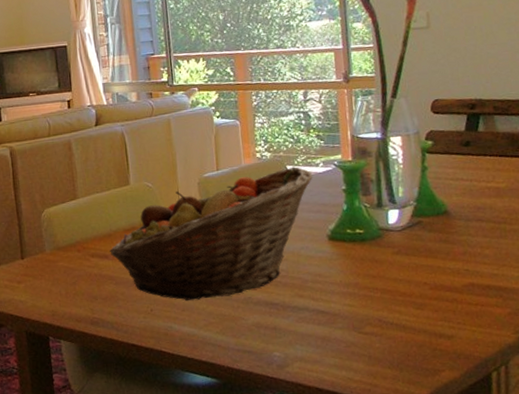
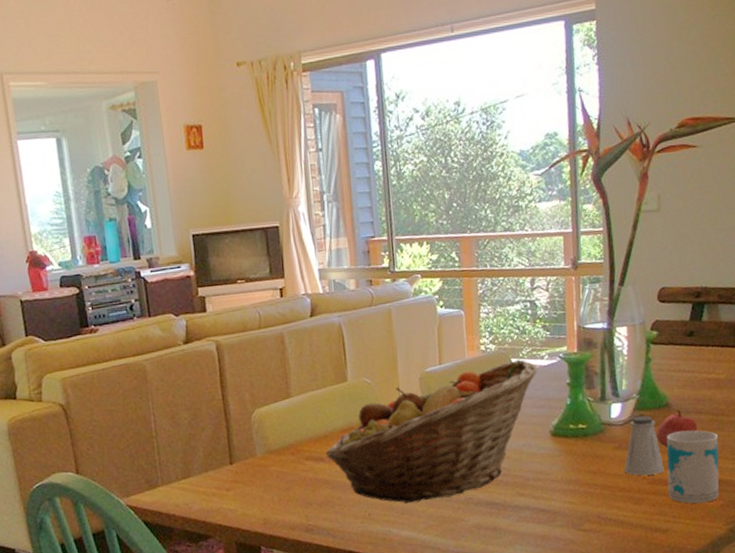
saltshaker: none [404,222,446,281] -> present [624,415,664,476]
apple: none [436,216,479,254] -> present [656,409,698,448]
mug: none [447,237,506,311] -> present [666,430,720,504]

